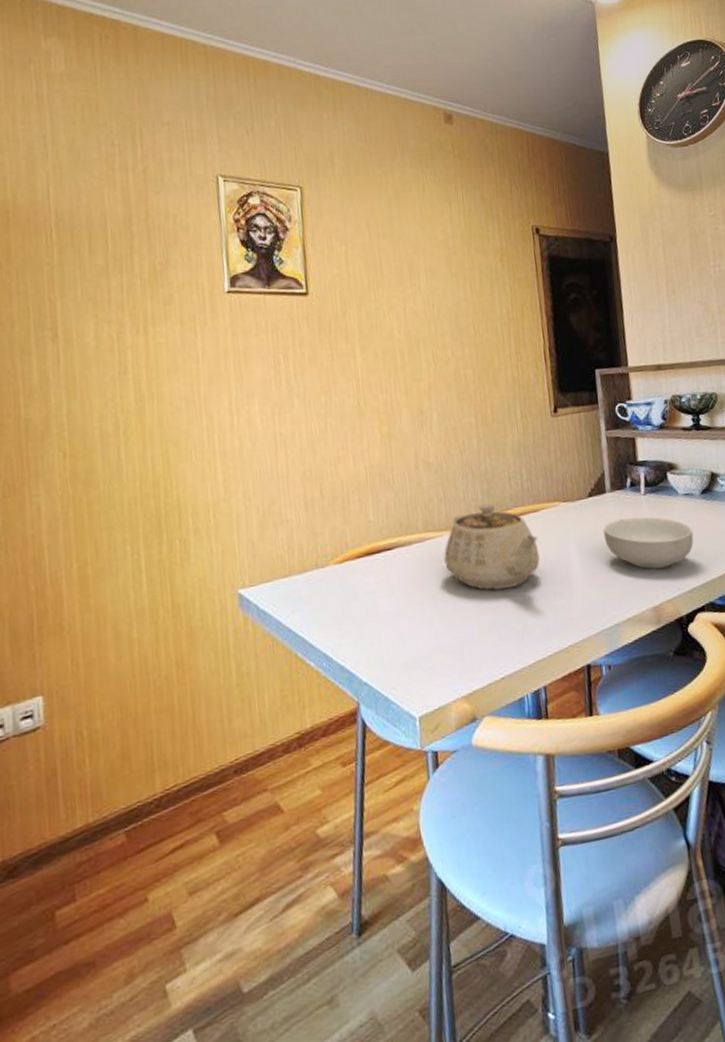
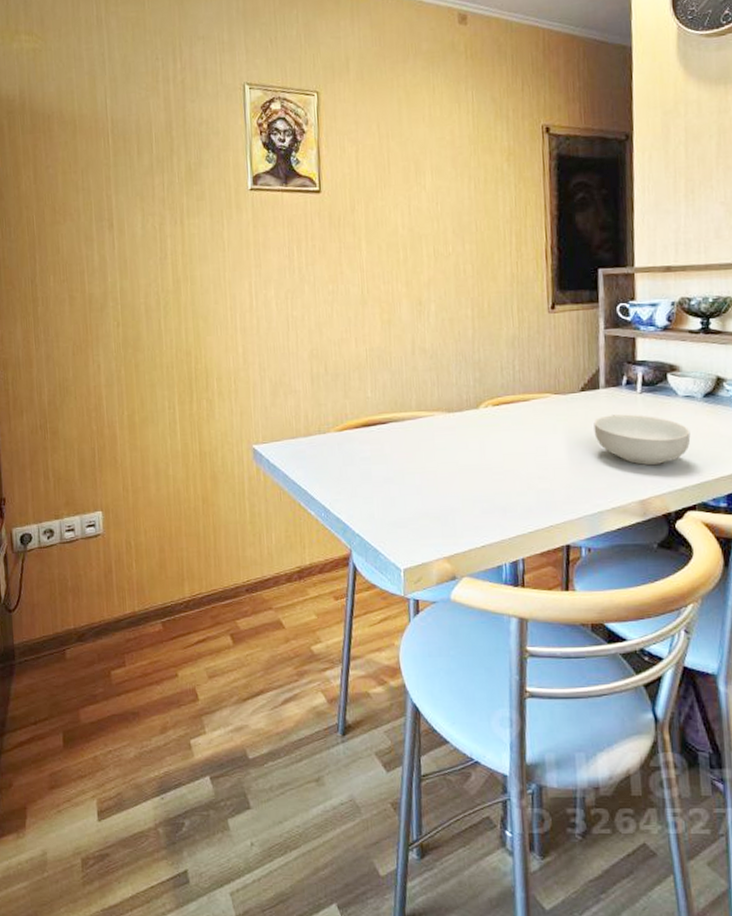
teapot: present [444,503,540,590] -> none [434,389,527,468]

